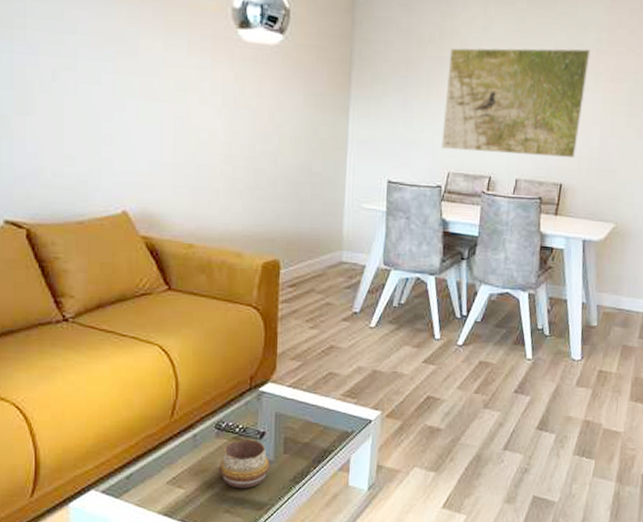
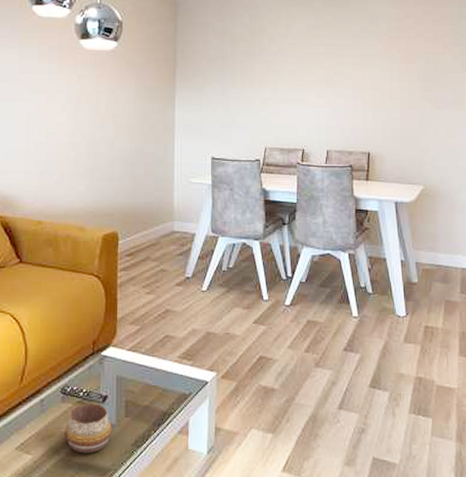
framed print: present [441,47,591,159] -> none [257,37,384,130]

